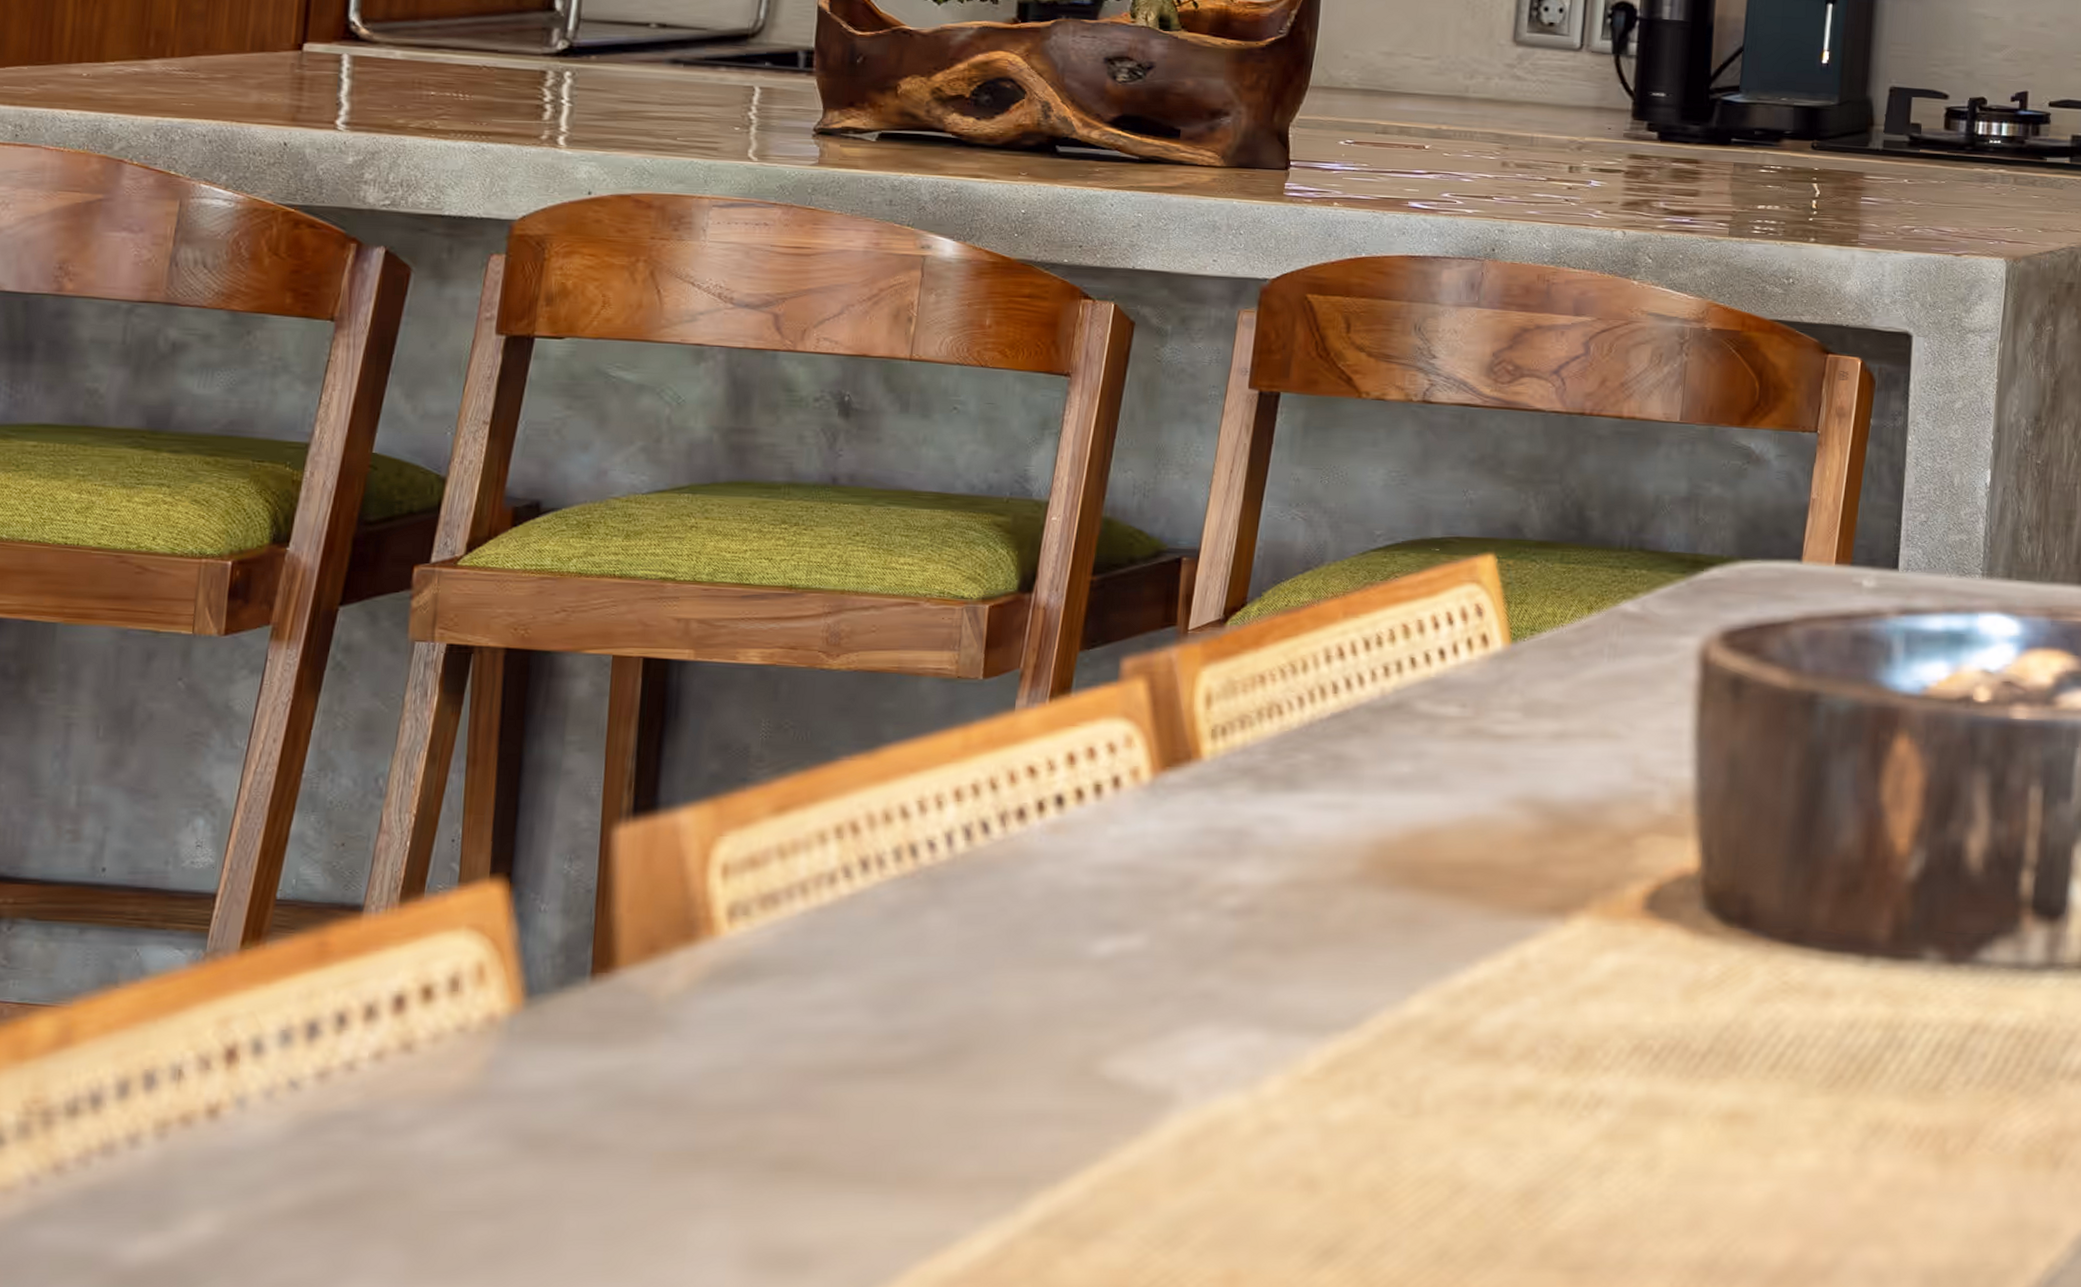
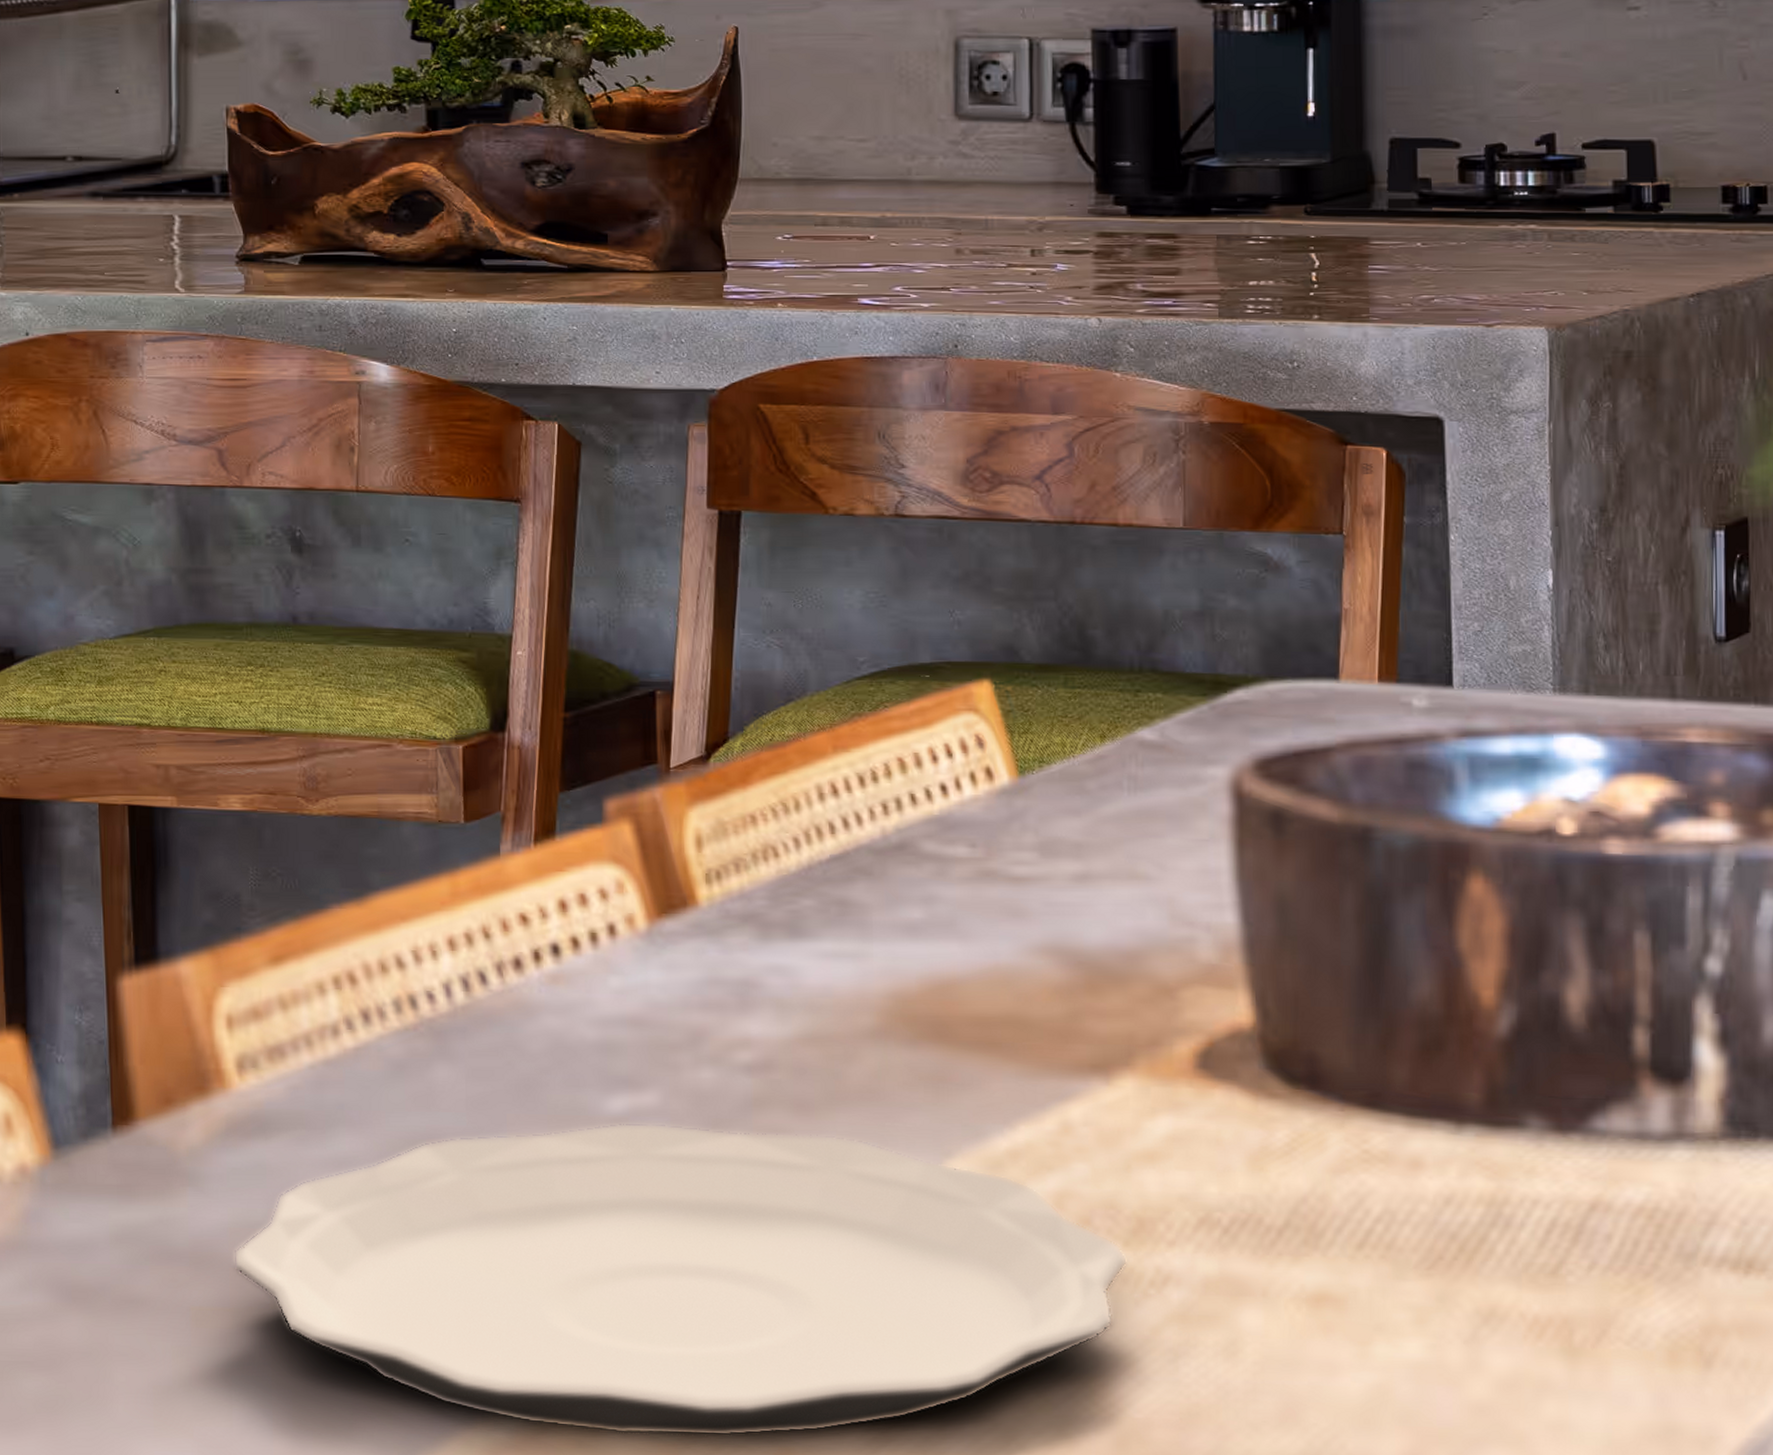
plate: none [703,965,1567,1263] -> present [234,1122,1128,1437]

